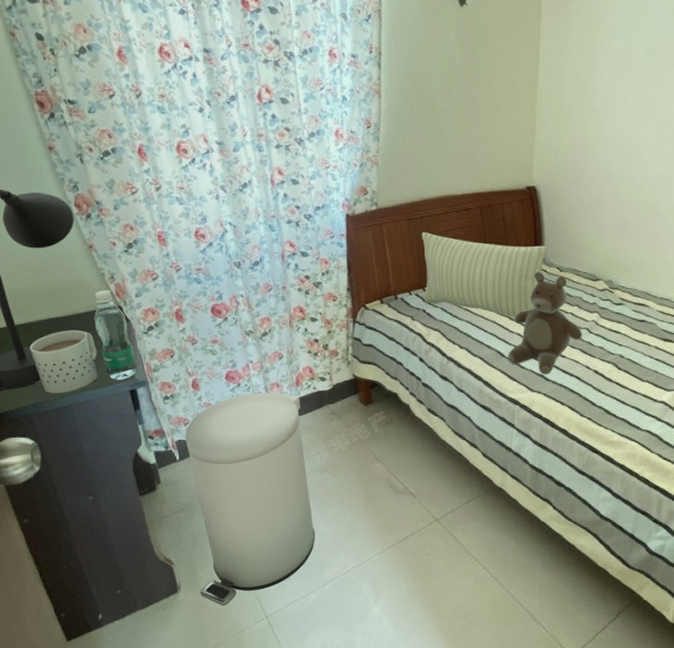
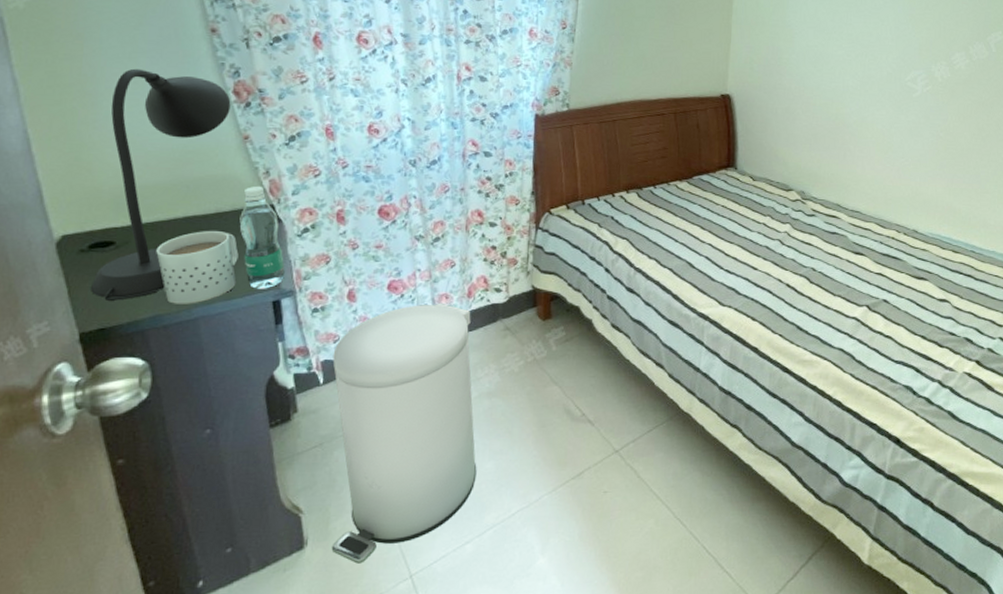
pillow: present [421,232,547,318] -> none [613,136,740,227]
bear: present [508,272,583,375] -> none [698,180,775,288]

